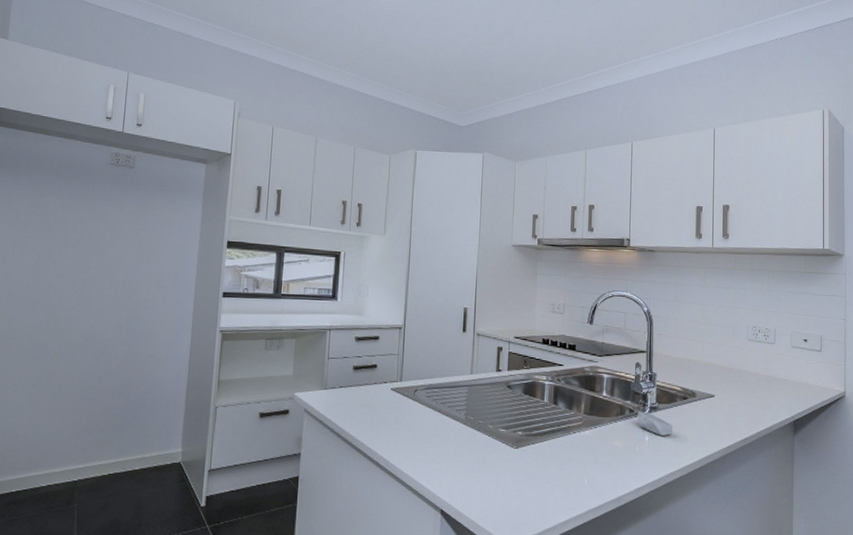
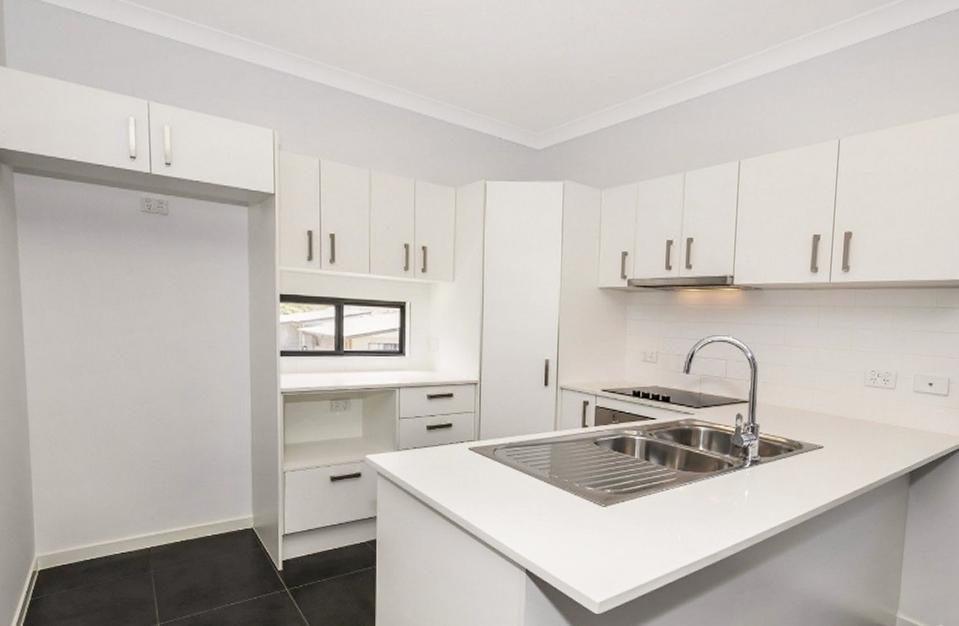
soap bar: present [637,410,673,436] -> none [737,464,776,490]

